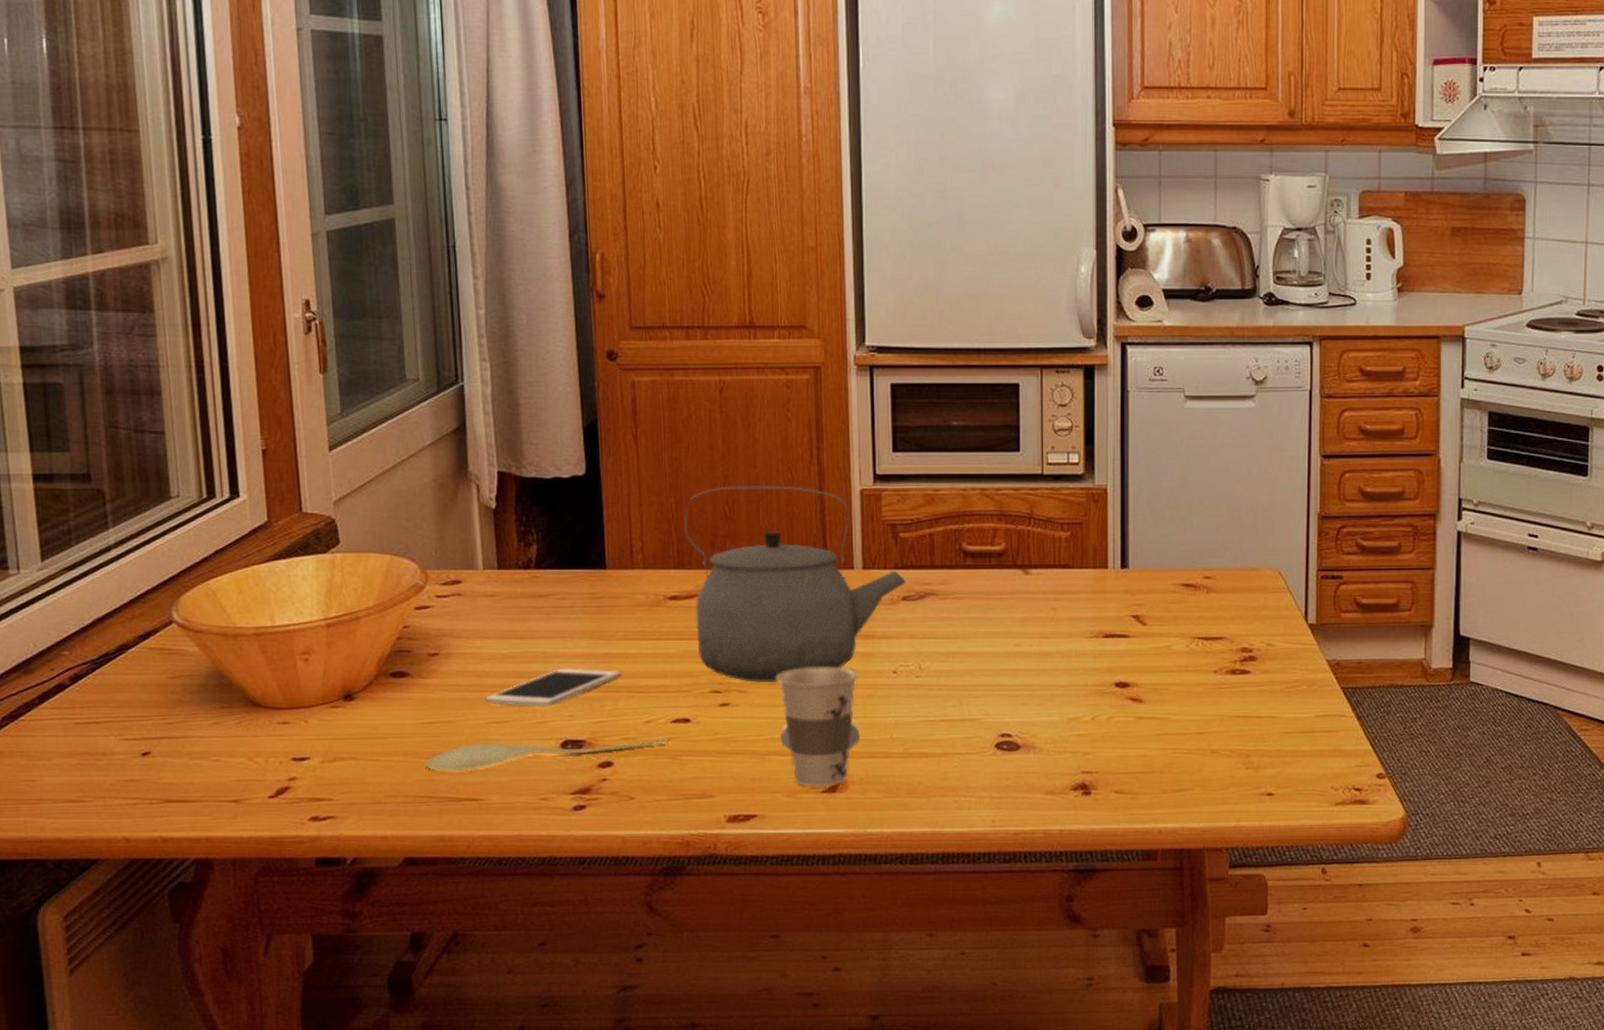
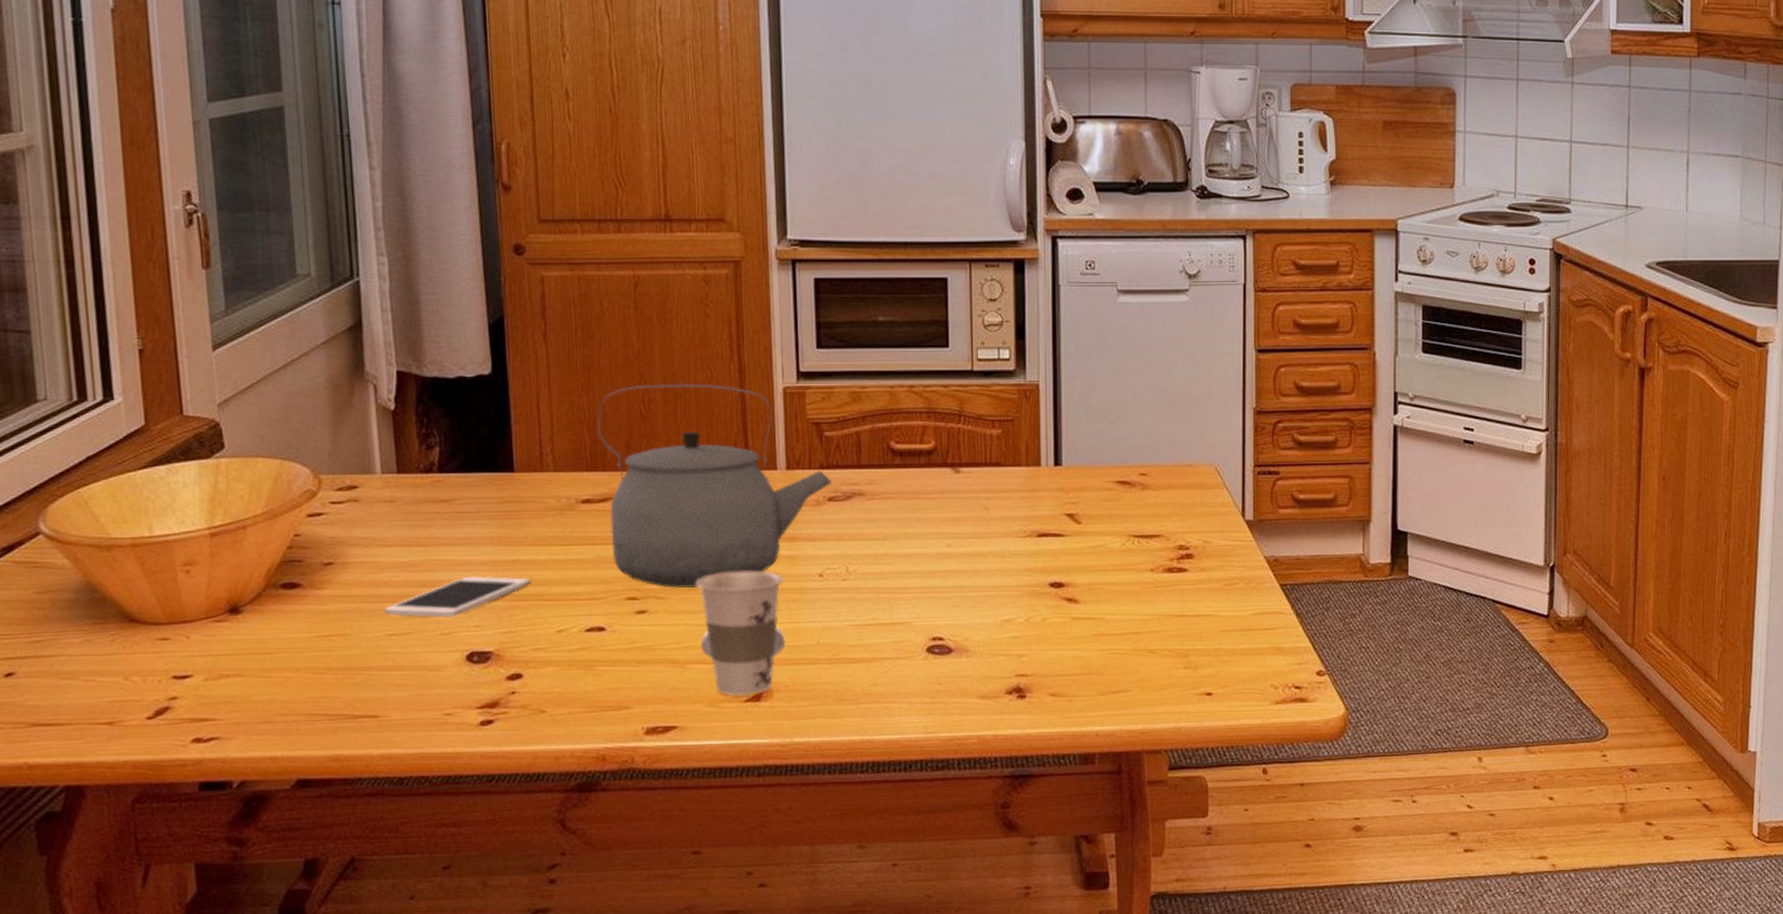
spoon: present [425,738,670,772] -> none [319,648,584,688]

